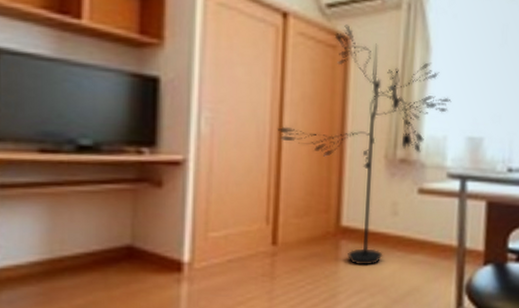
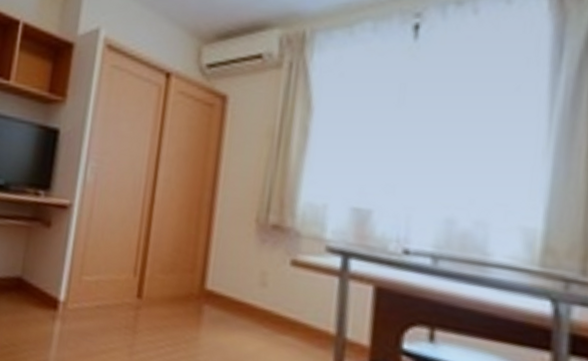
floor lamp: present [278,24,452,265] -> none [152,84,334,338]

